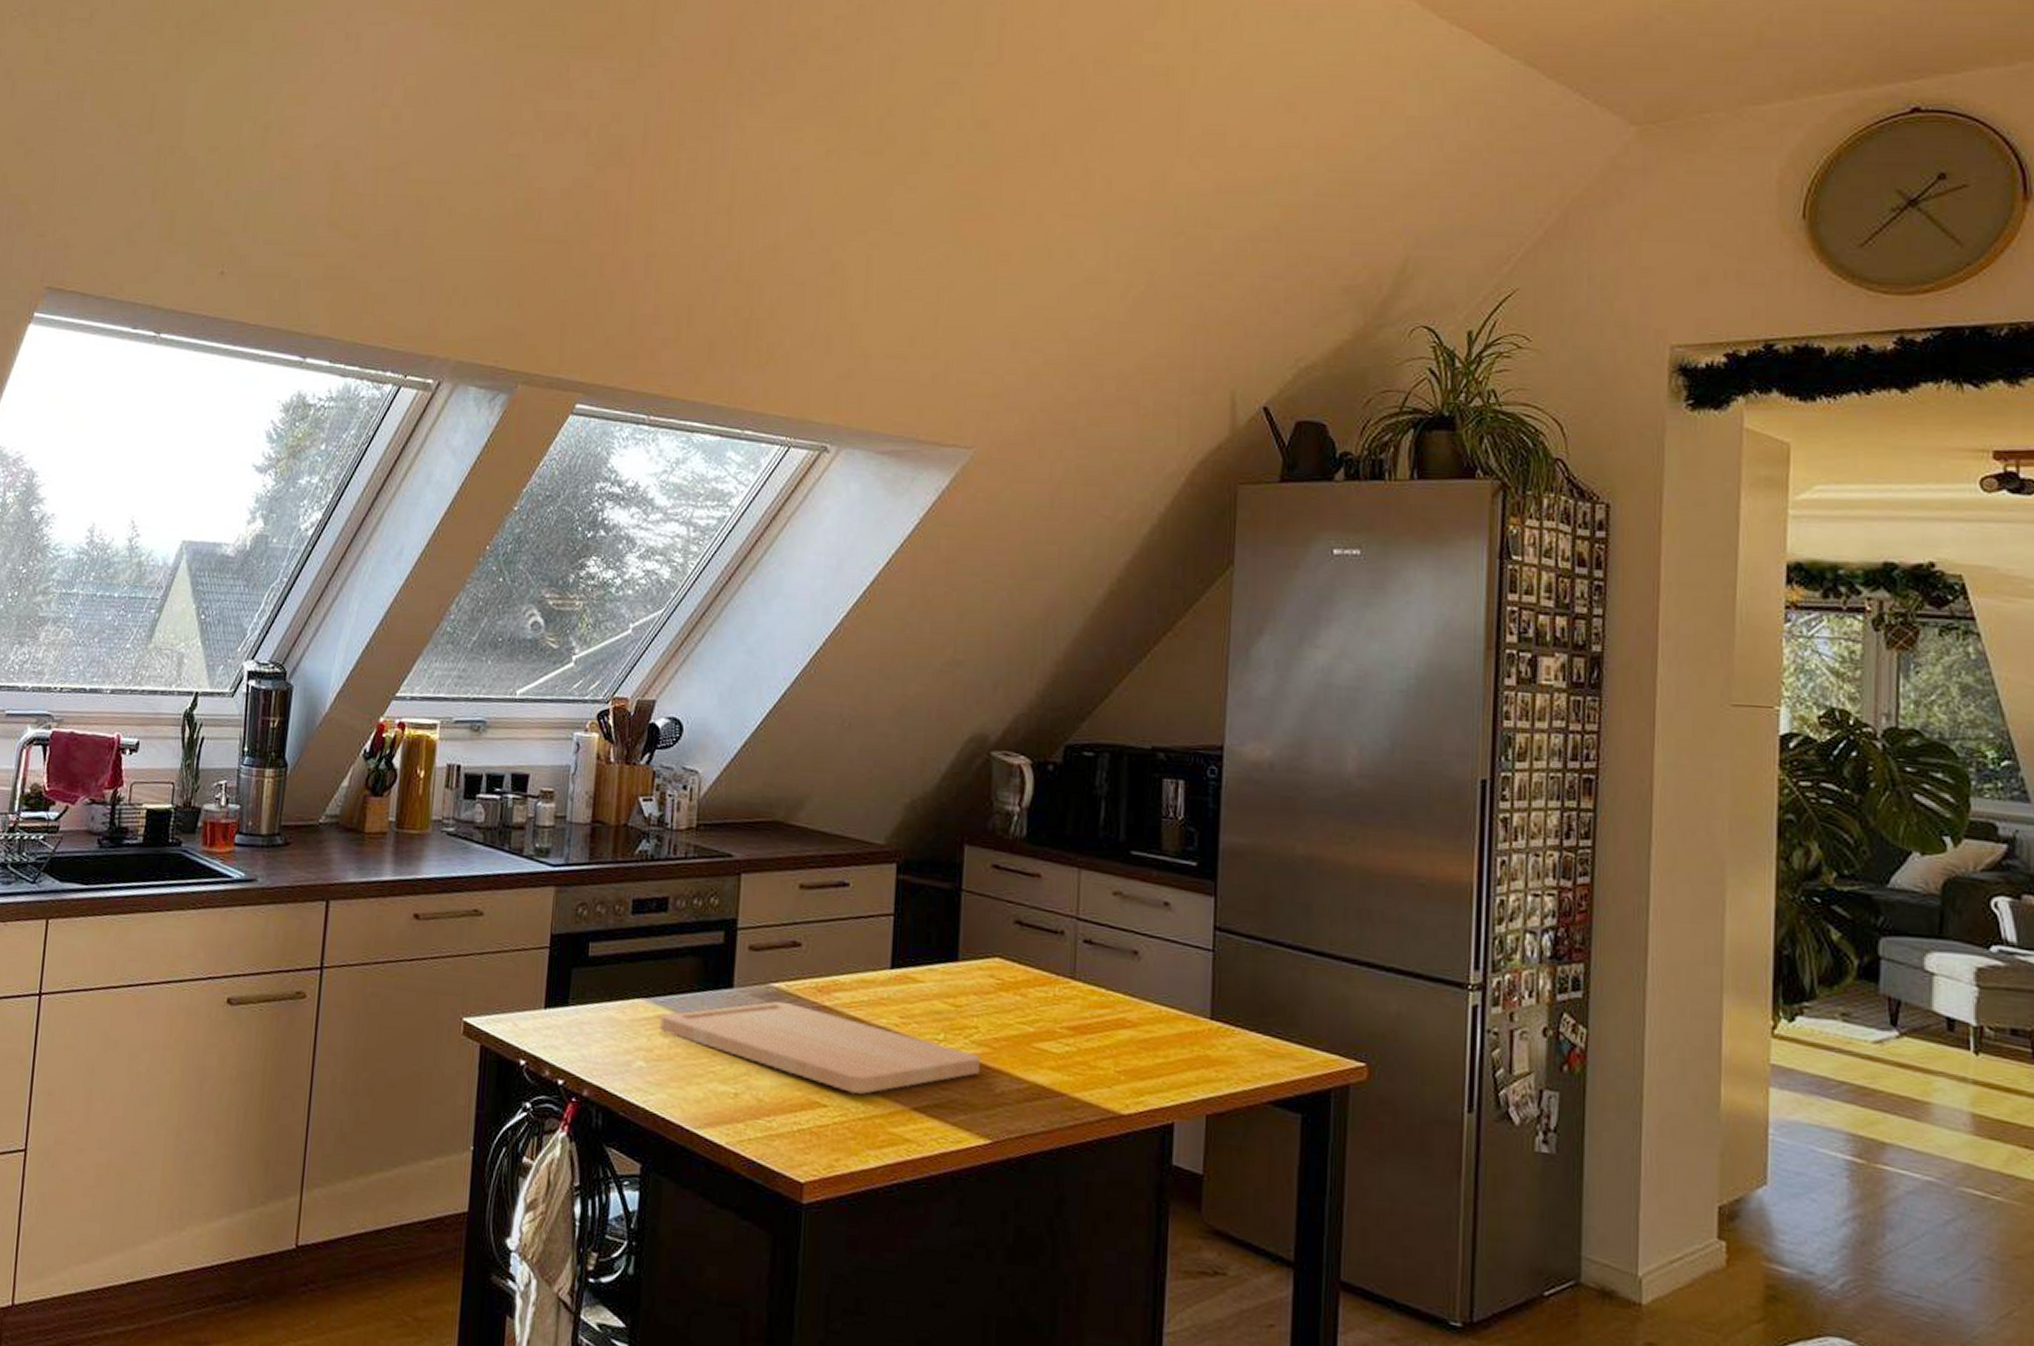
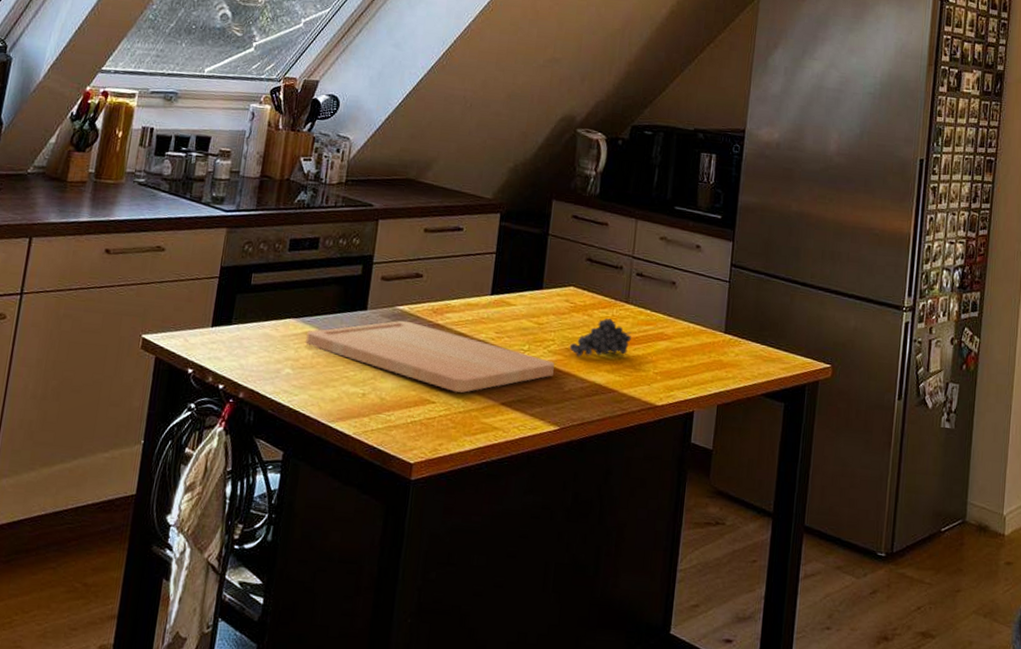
fruit: none [998,999,1082,1049] -> present [569,318,632,357]

